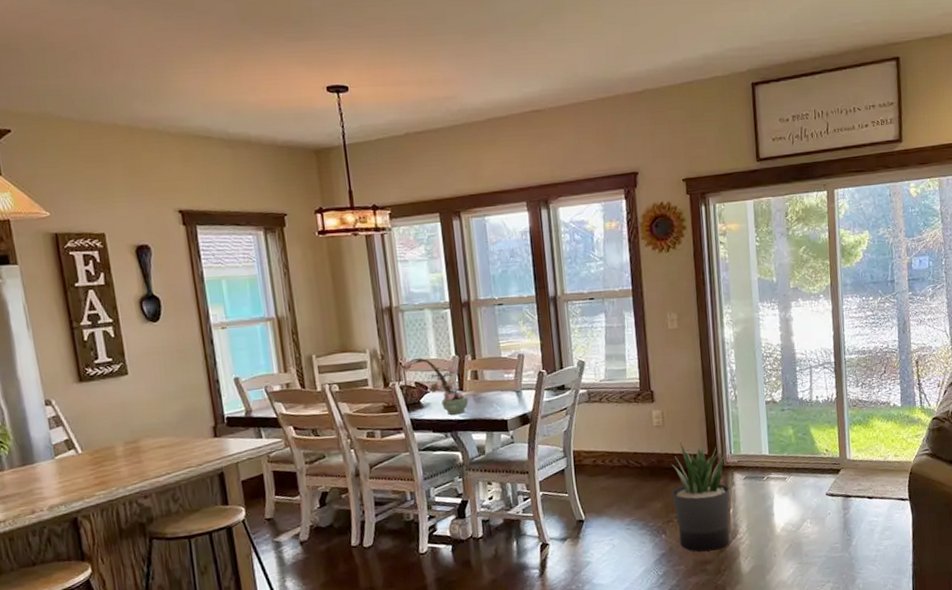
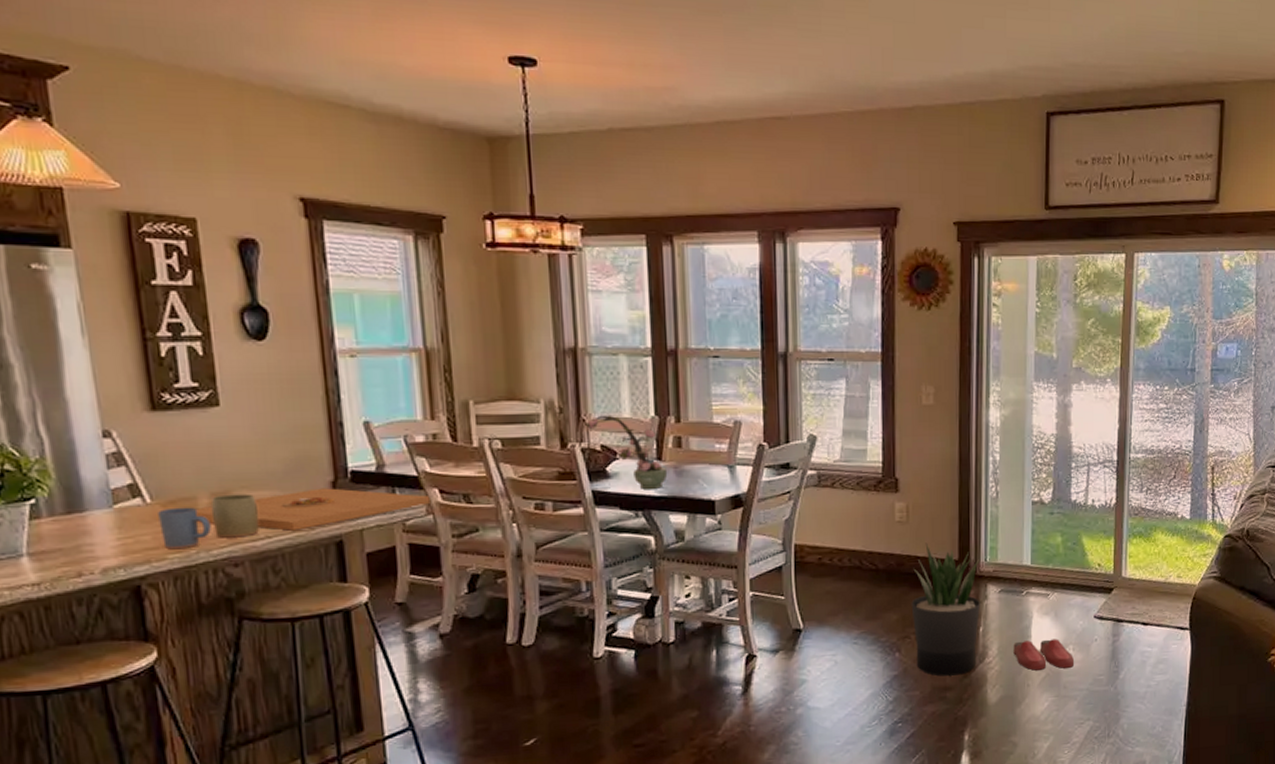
mug: none [87,454,126,488] -> present [158,507,211,550]
platter: none [114,431,287,468] -> present [196,488,430,531]
mug: none [125,440,161,477] -> present [210,493,260,538]
slippers: none [759,515,813,543] -> present [1013,639,1075,671]

